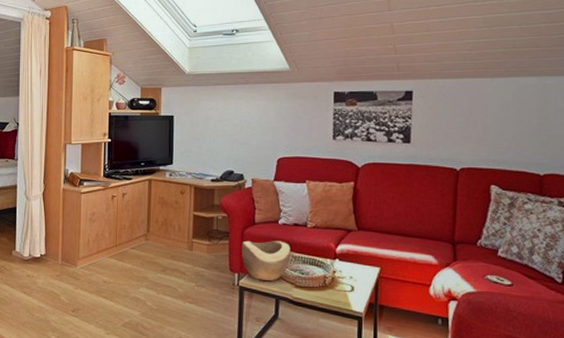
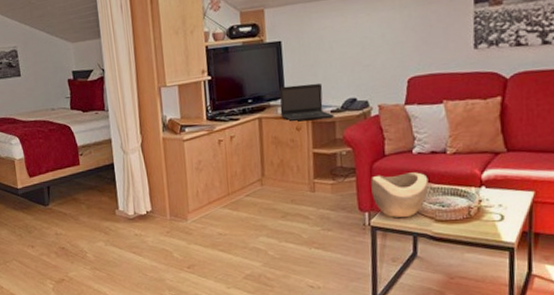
laptop: none [168,154,213,186] -> present [279,82,334,122]

